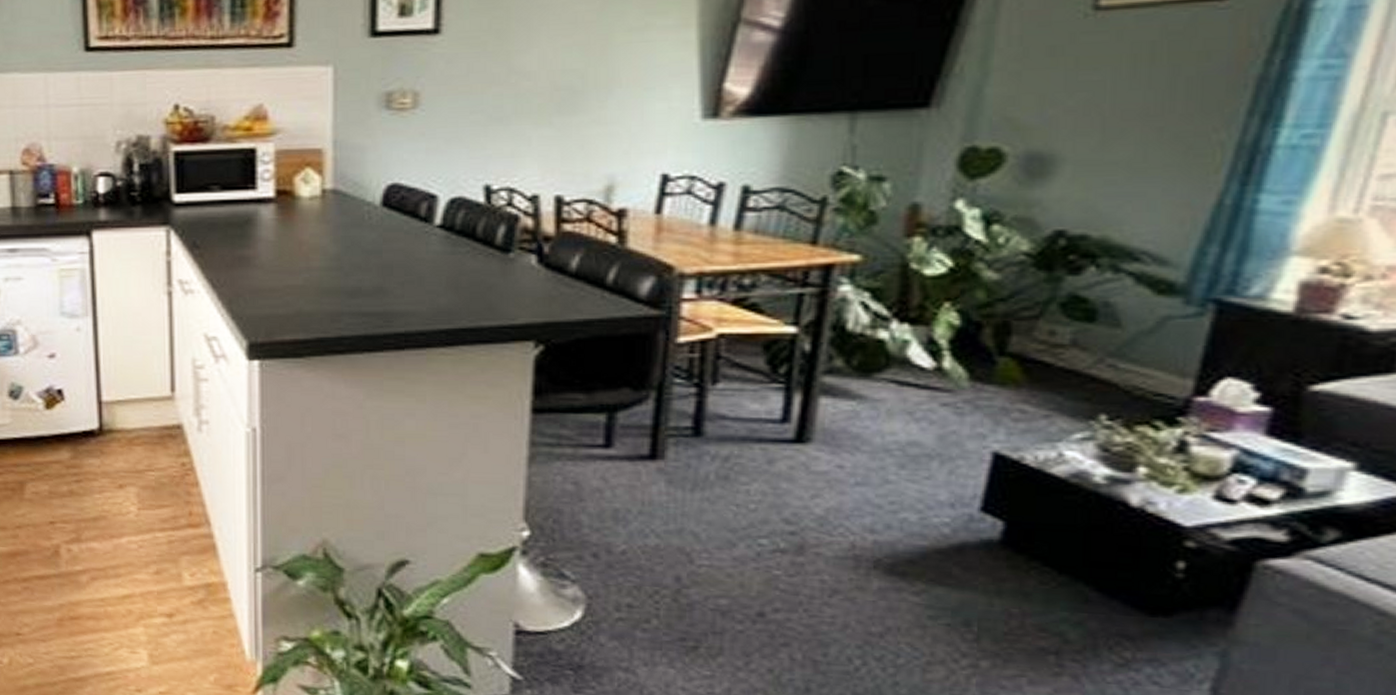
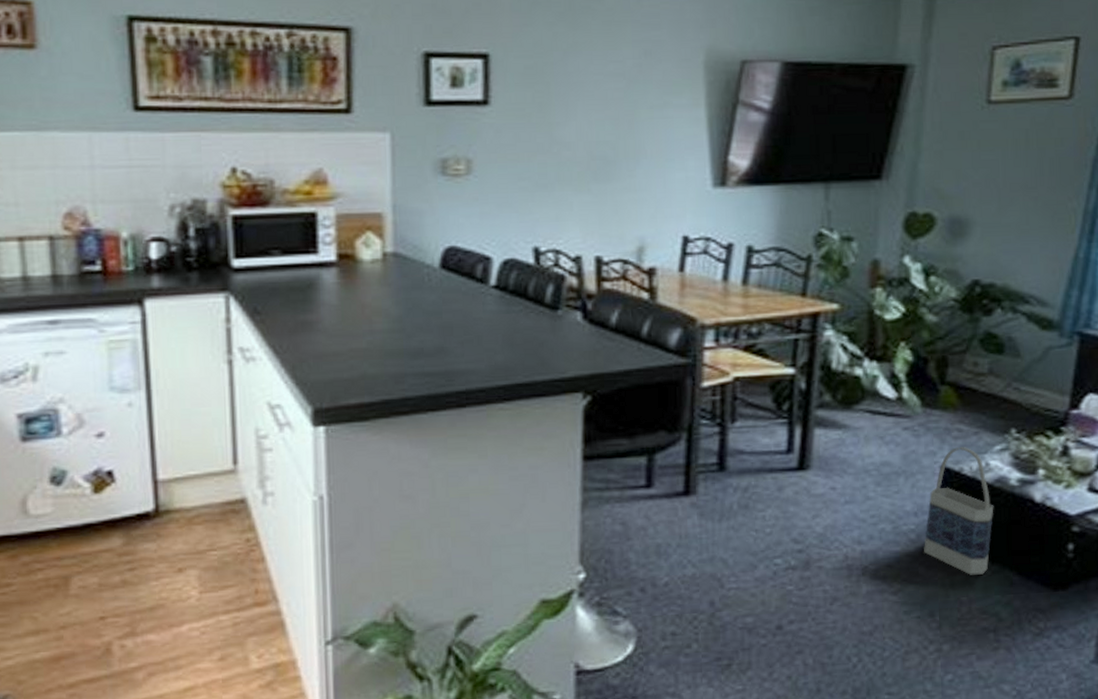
bag: none [961,431,1067,585] -> present [924,447,994,575]

